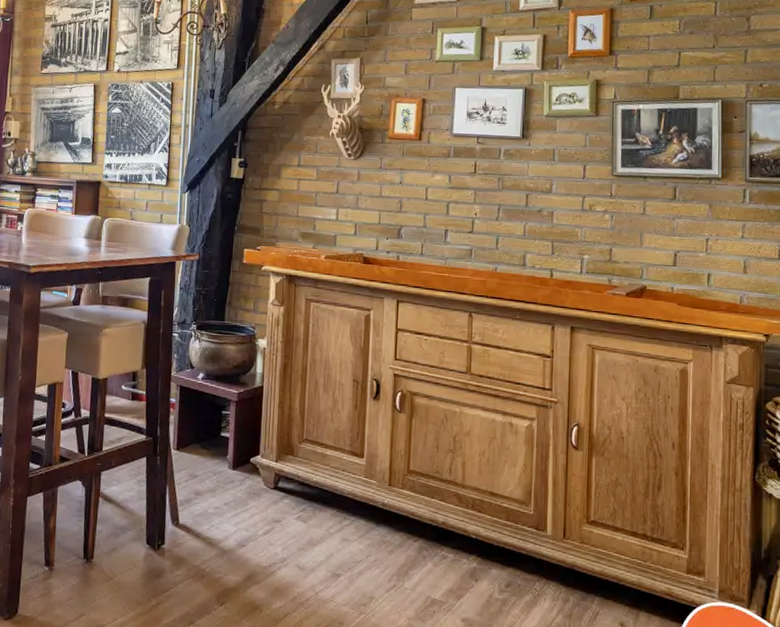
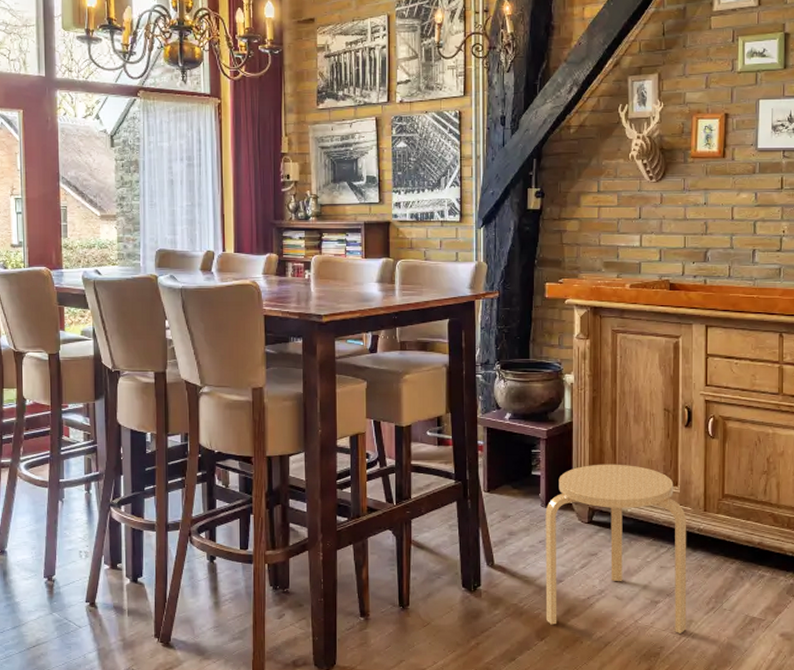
stool: none [226,430,372,610] -> present [545,464,687,633]

